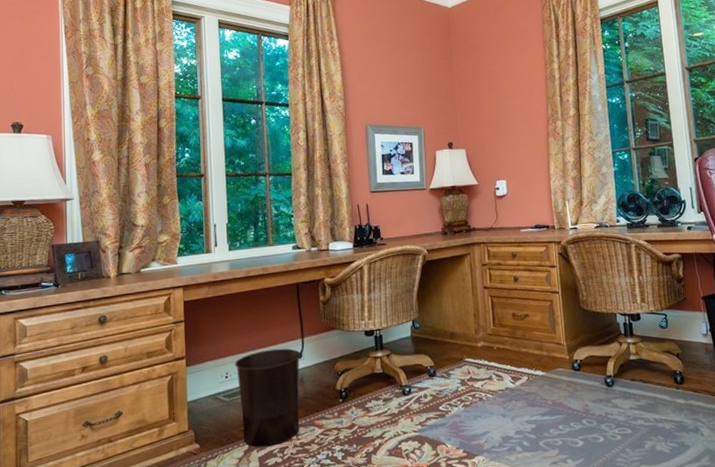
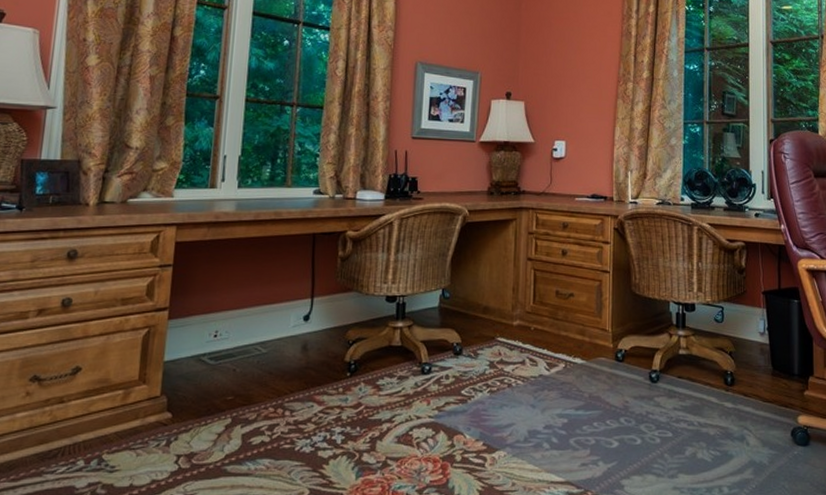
waste bin: present [235,348,301,447] -> none [226,307,308,422]

